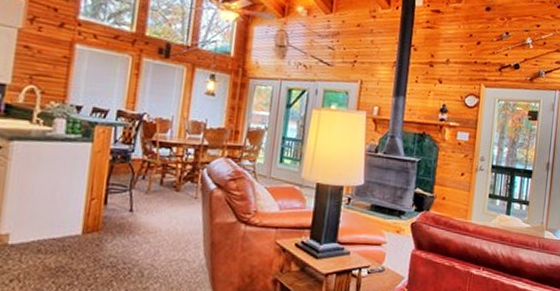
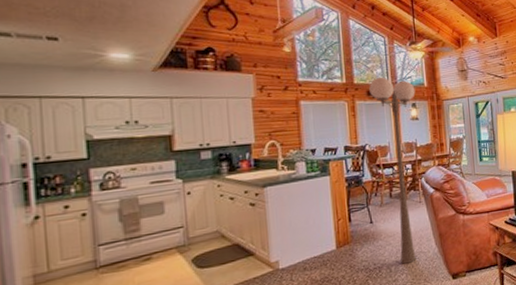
floor lamp: none [157,33,218,271] -> present [369,77,416,264]

